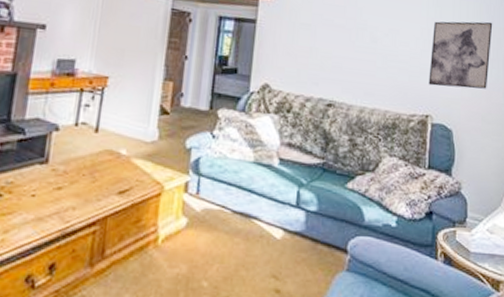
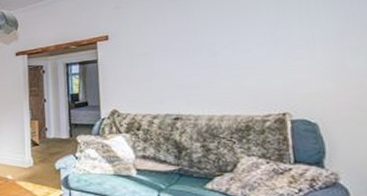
wall art: present [428,21,493,89] -> none [277,9,355,85]

